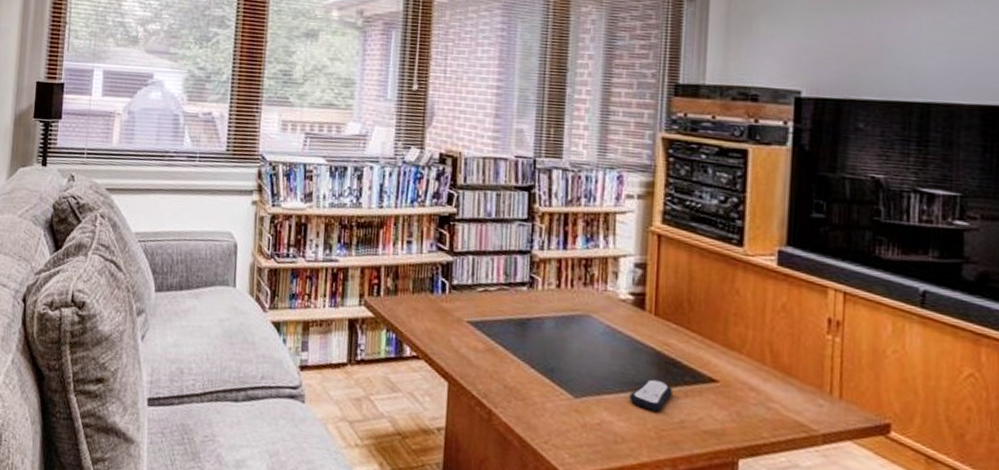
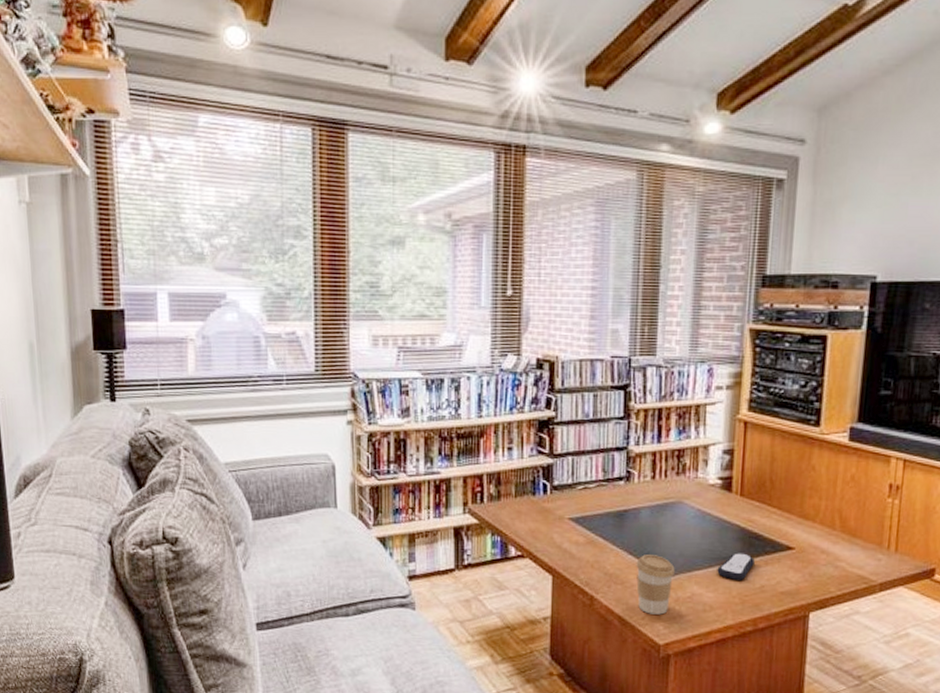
coffee cup: none [539,370,582,441] -> present [636,554,675,615]

